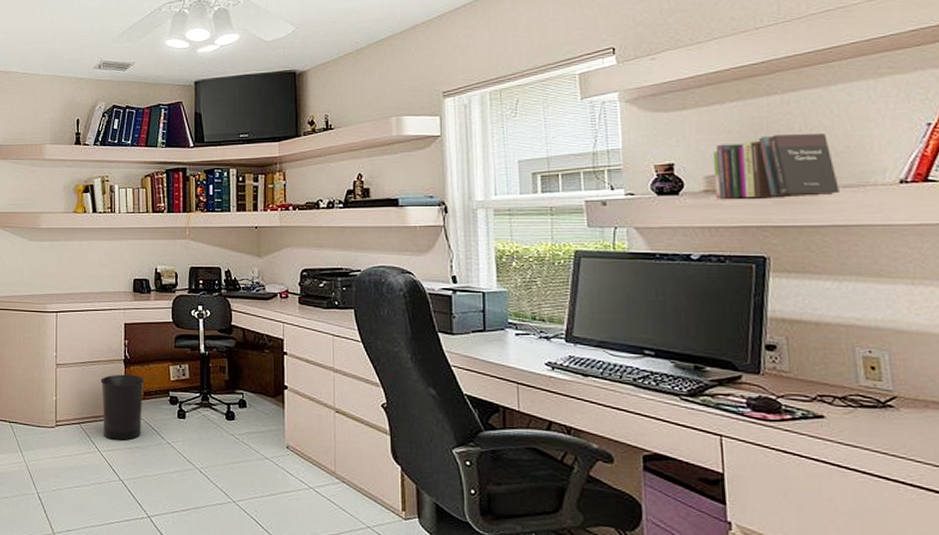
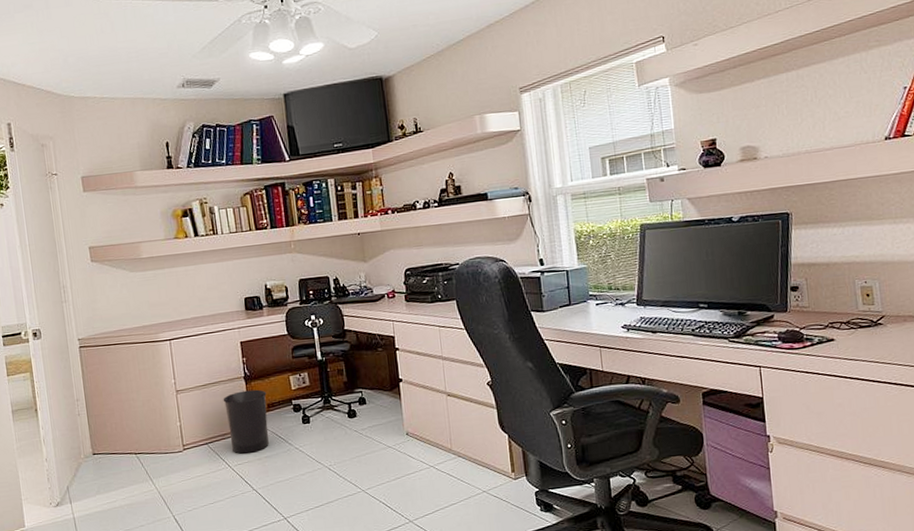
books: present [712,134,840,200] -> none [746,102,842,168]

